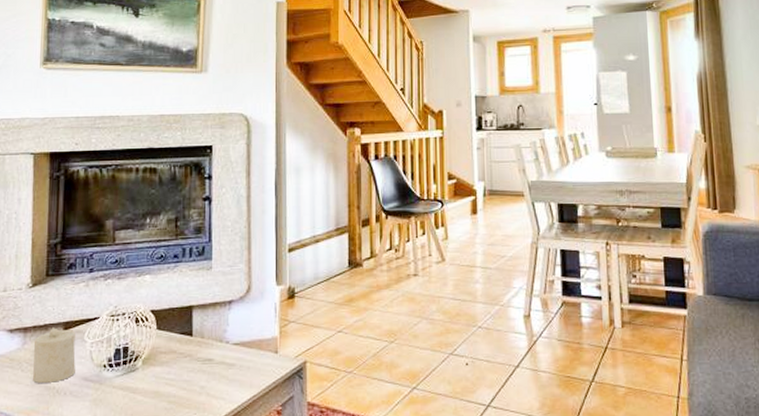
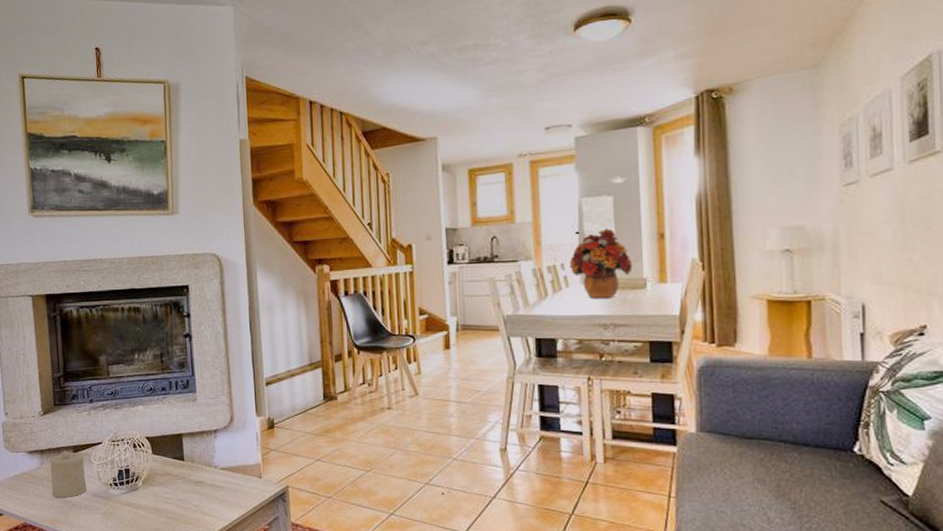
flower arrangement: none [588,100,645,167] -> present [569,228,633,299]

